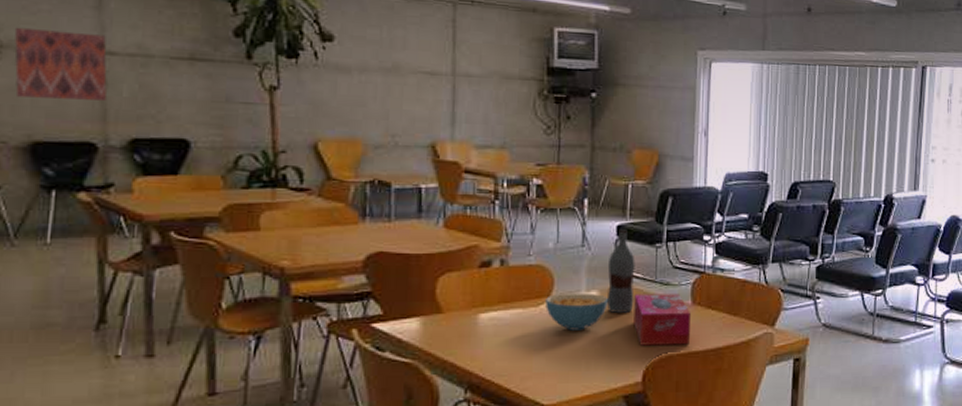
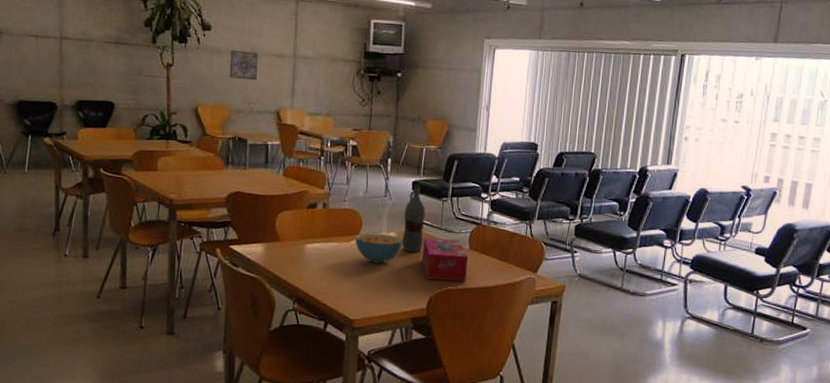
wall art: present [14,27,107,101] -> none [9,19,64,72]
wall art: none [362,67,403,106] -> present [229,50,258,81]

